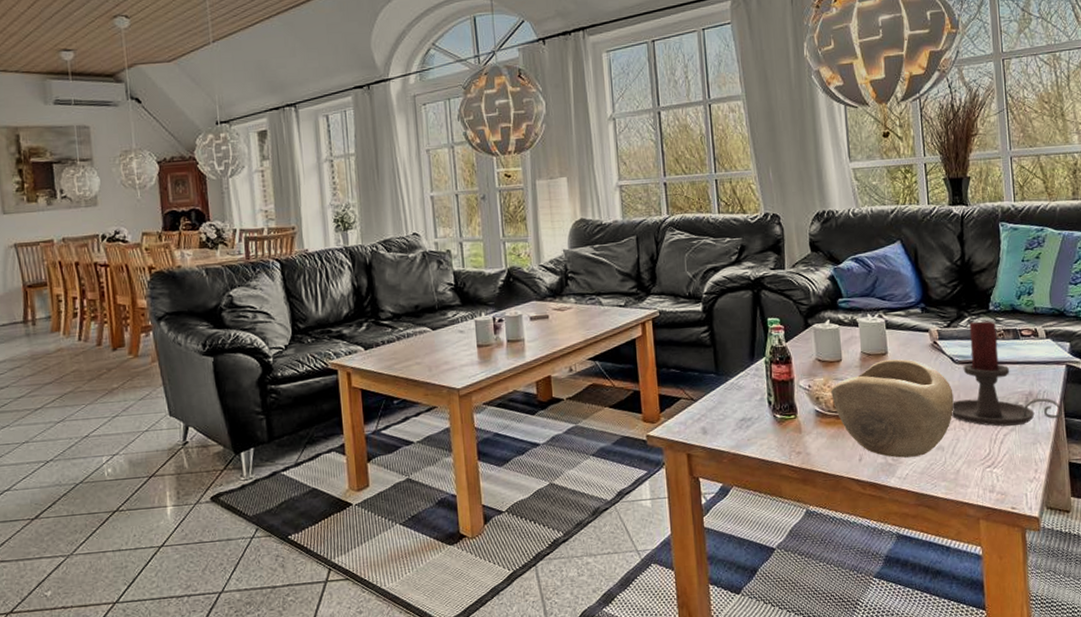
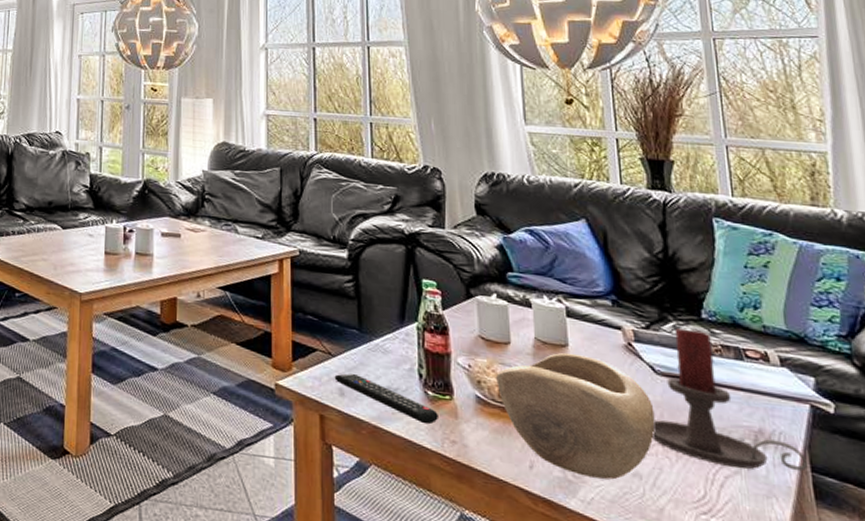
remote control: none [697,412,786,443] -> present [334,373,438,425]

